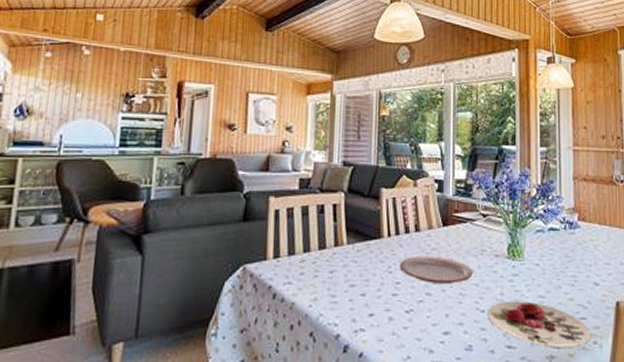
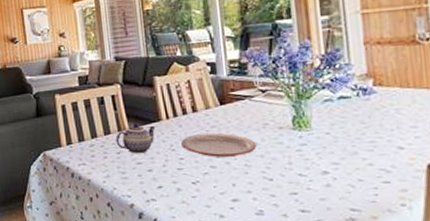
teapot: none [330,237,376,275] -> present [115,122,156,154]
plate: present [488,301,591,347] -> none [276,168,398,211]

